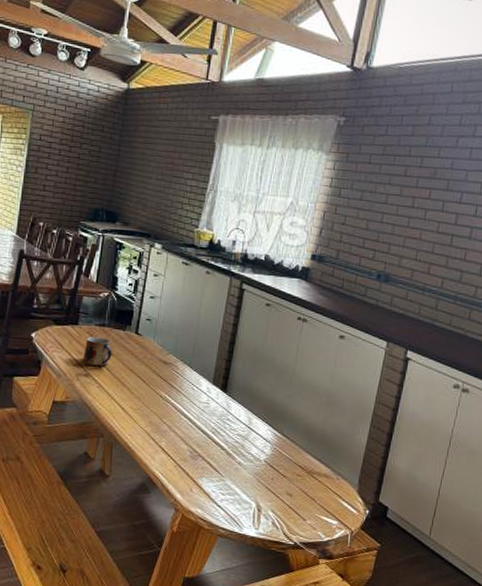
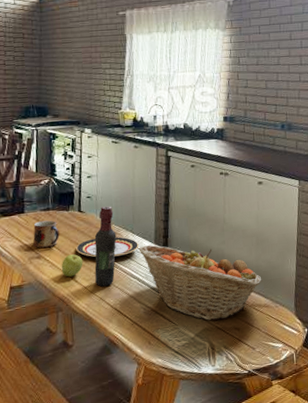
apple: none [108,379,133,403] -> present [61,254,83,277]
plate: none [127,365,195,390] -> present [76,236,138,258]
wine bottle: none [143,332,173,420] -> present [94,206,117,287]
fruit basket: none [194,383,326,481] -> present [138,244,262,321]

